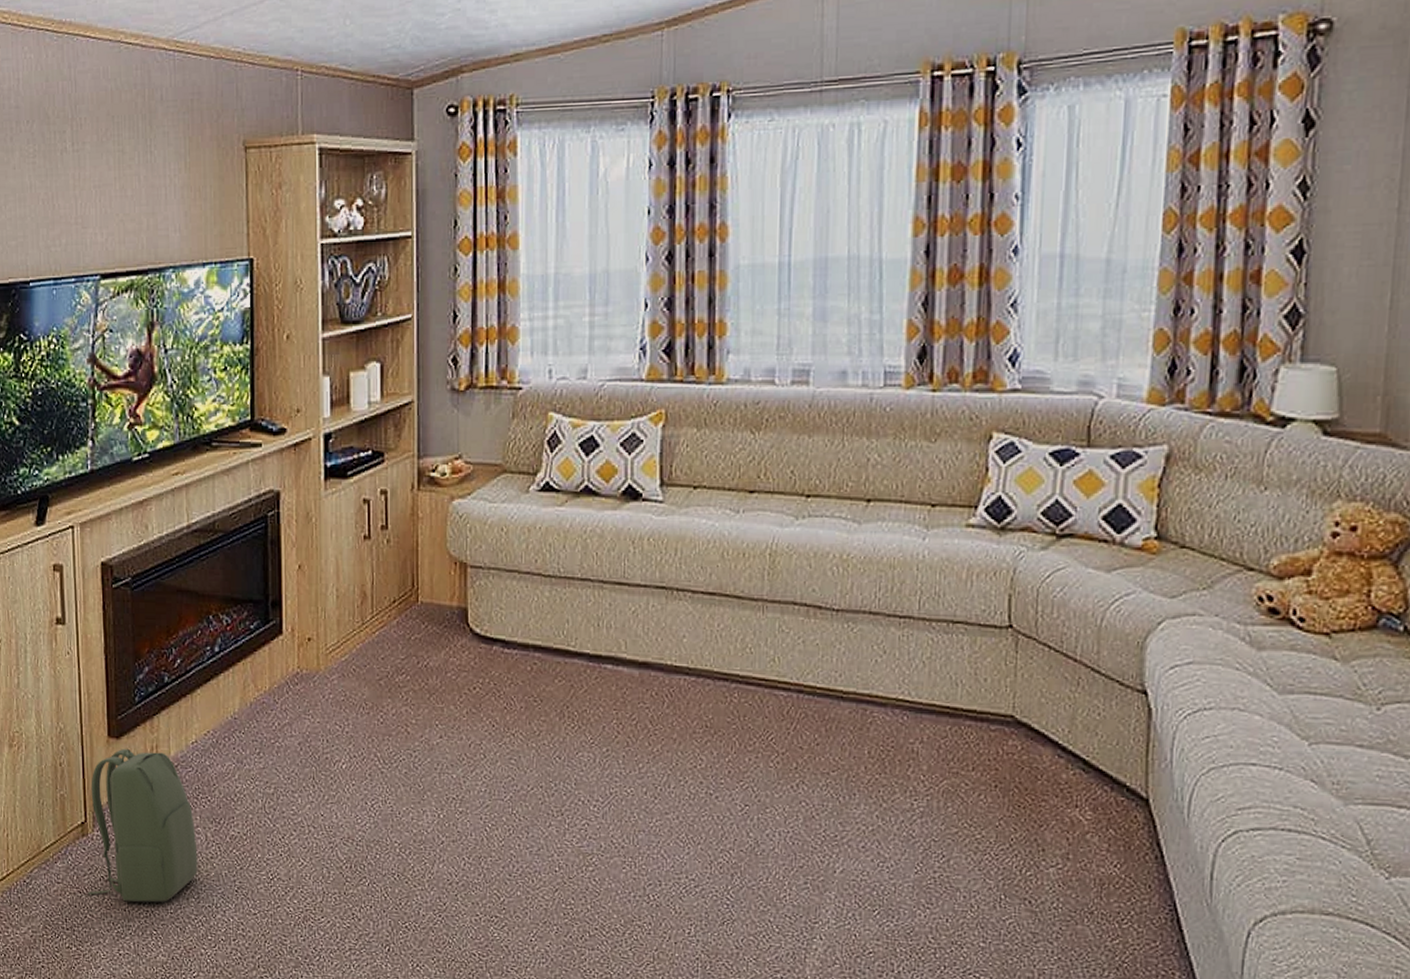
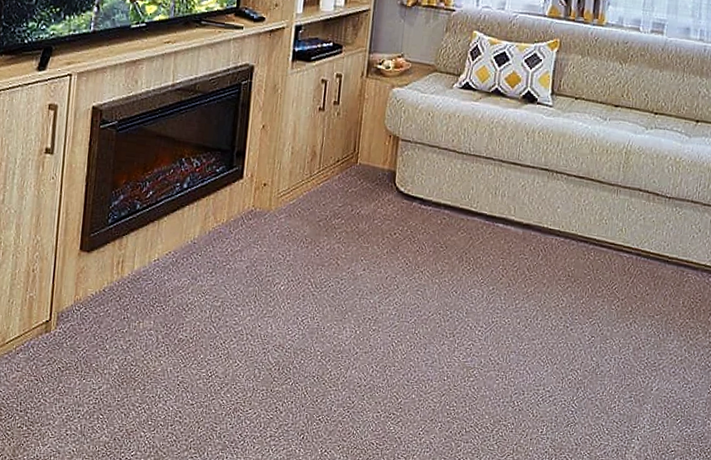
backpack: present [87,749,198,903] -> none [44,261,149,392]

